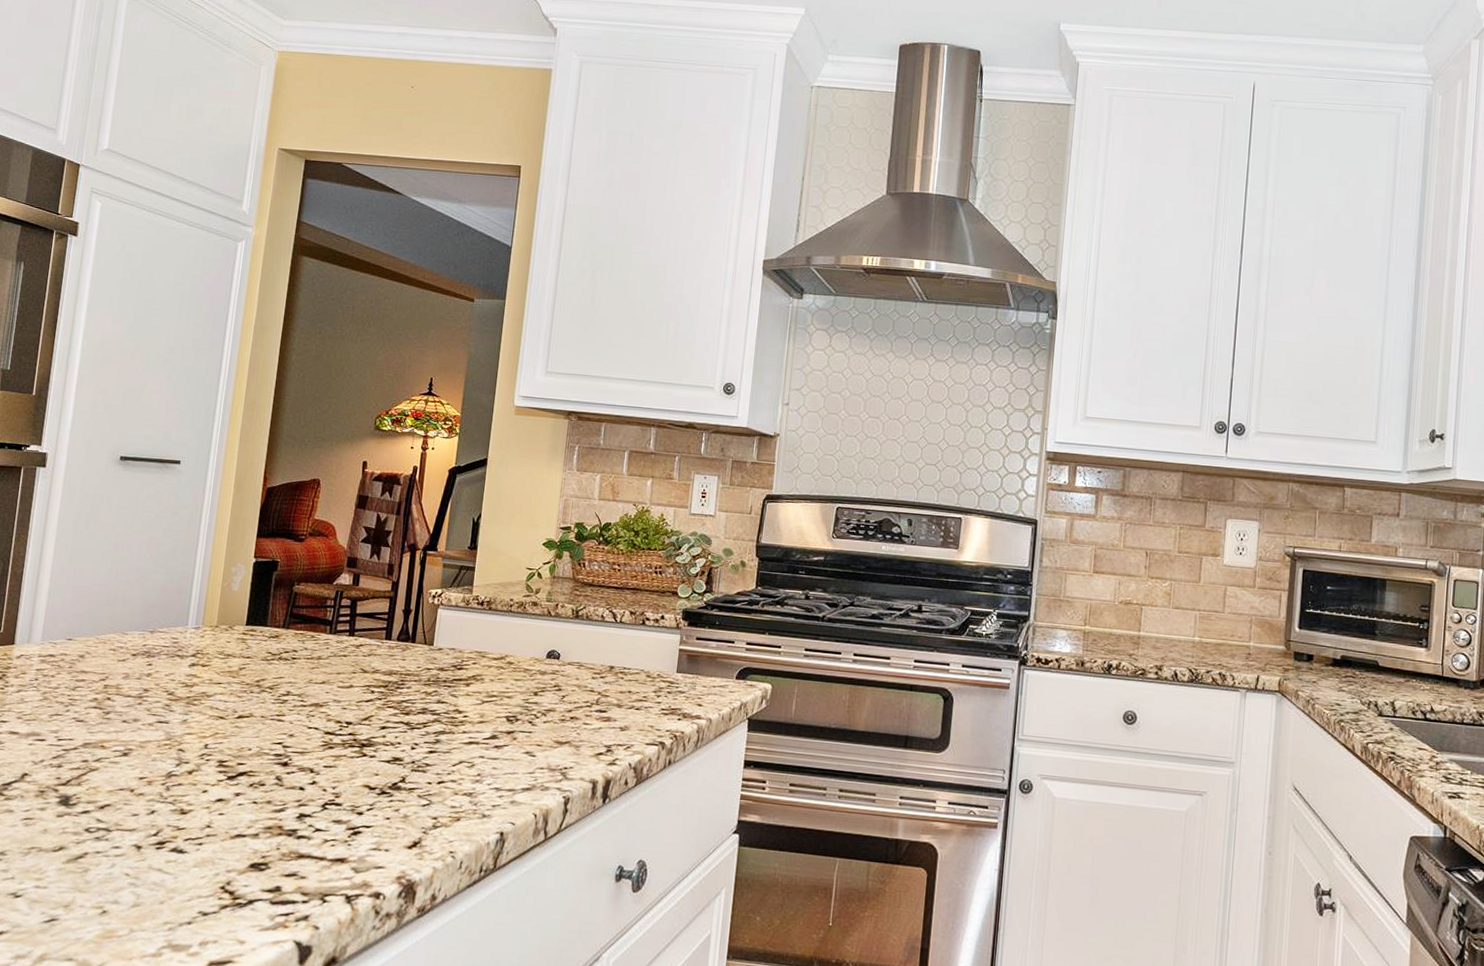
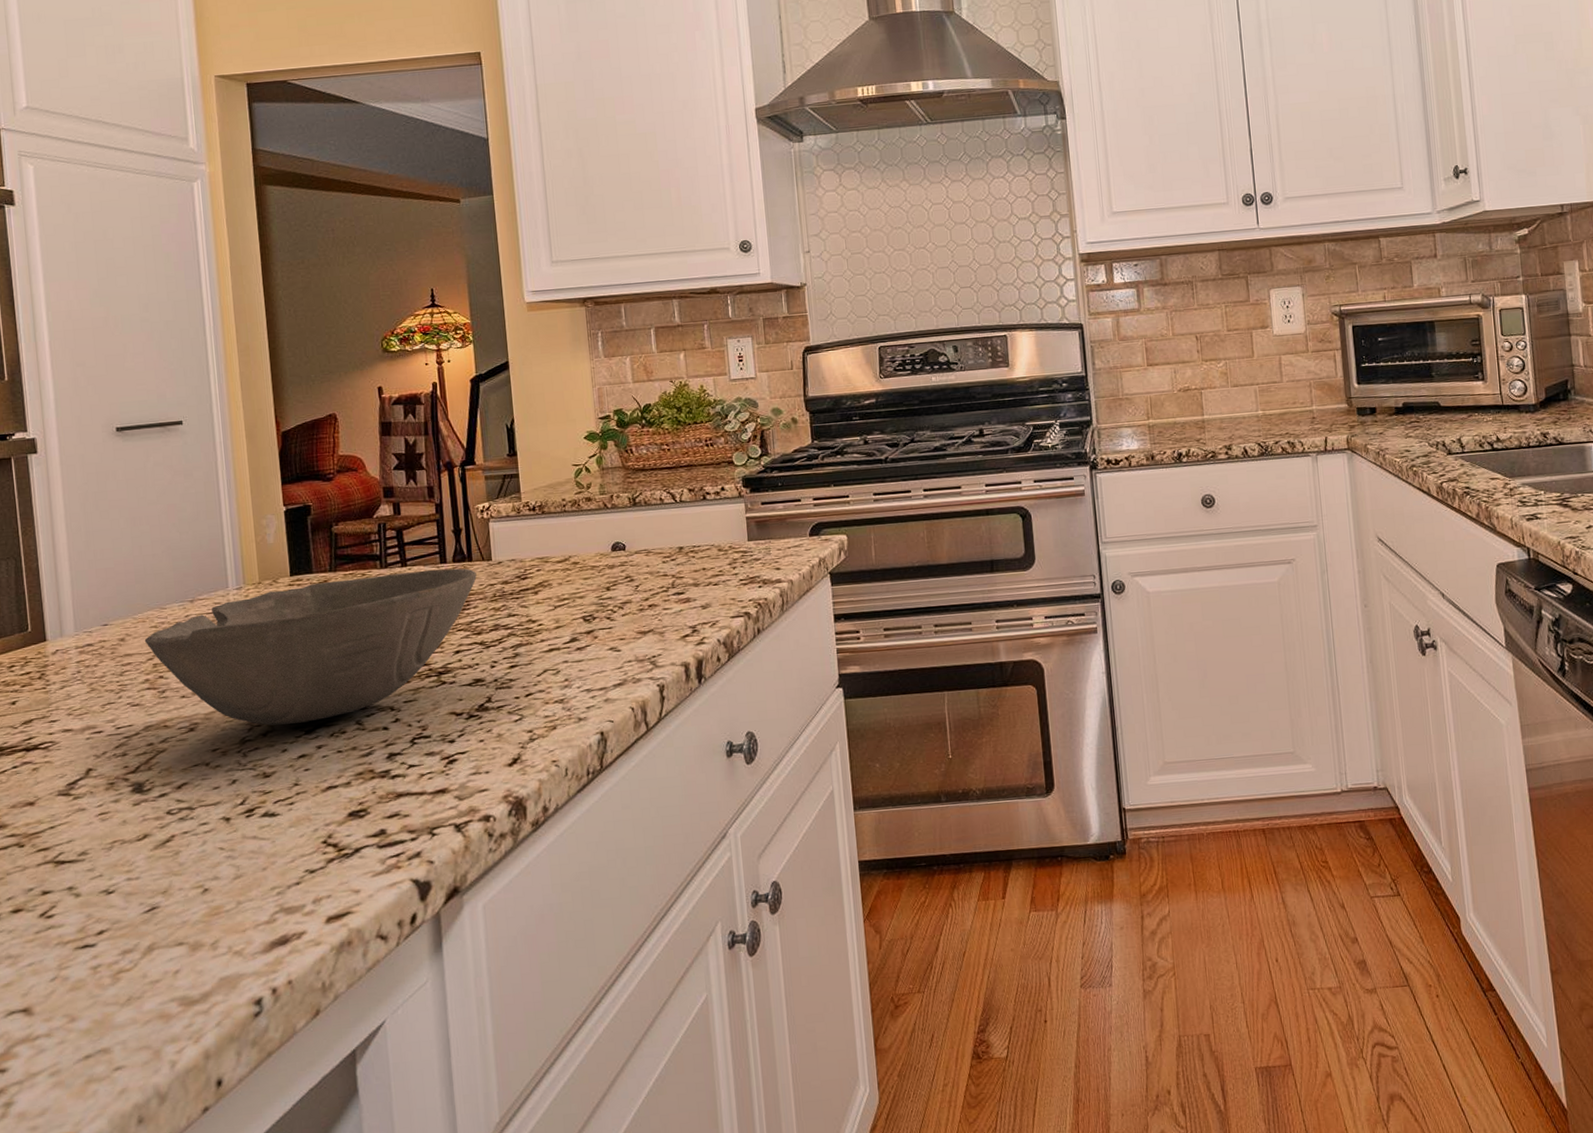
bowl: none [101,636,417,769] -> present [144,568,477,726]

